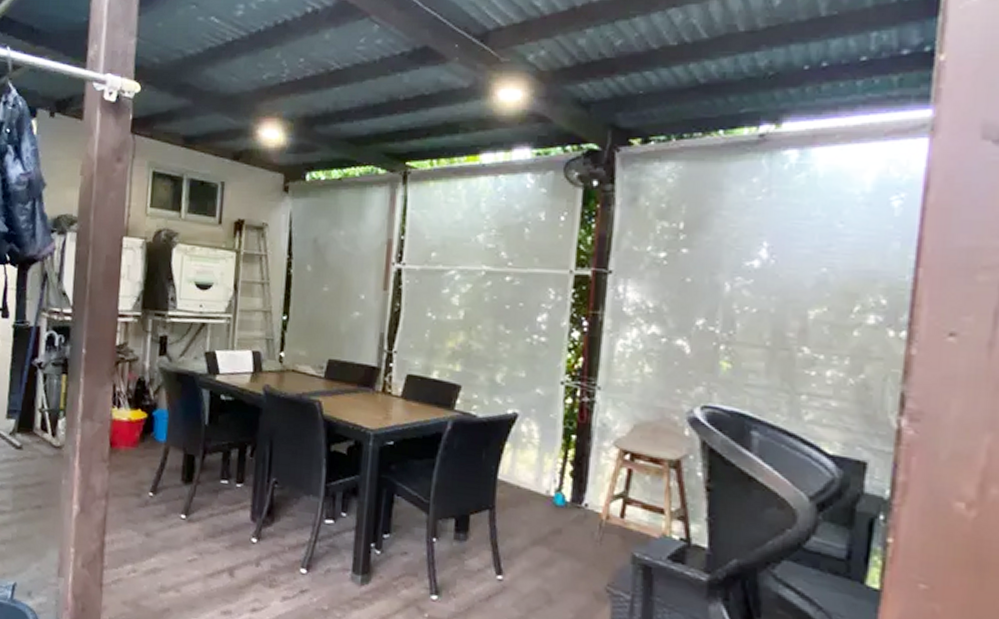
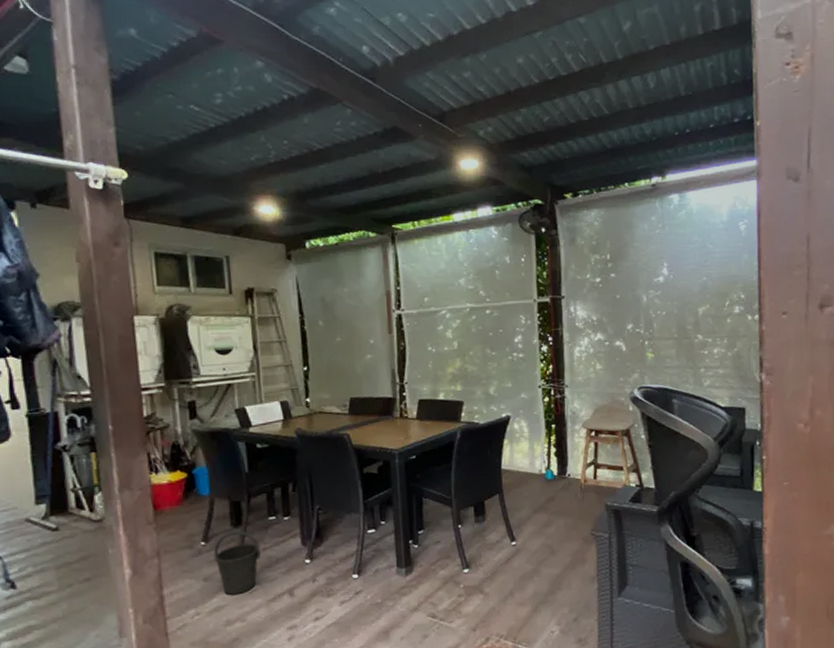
bucket: none [159,487,207,561] -> present [213,531,261,596]

